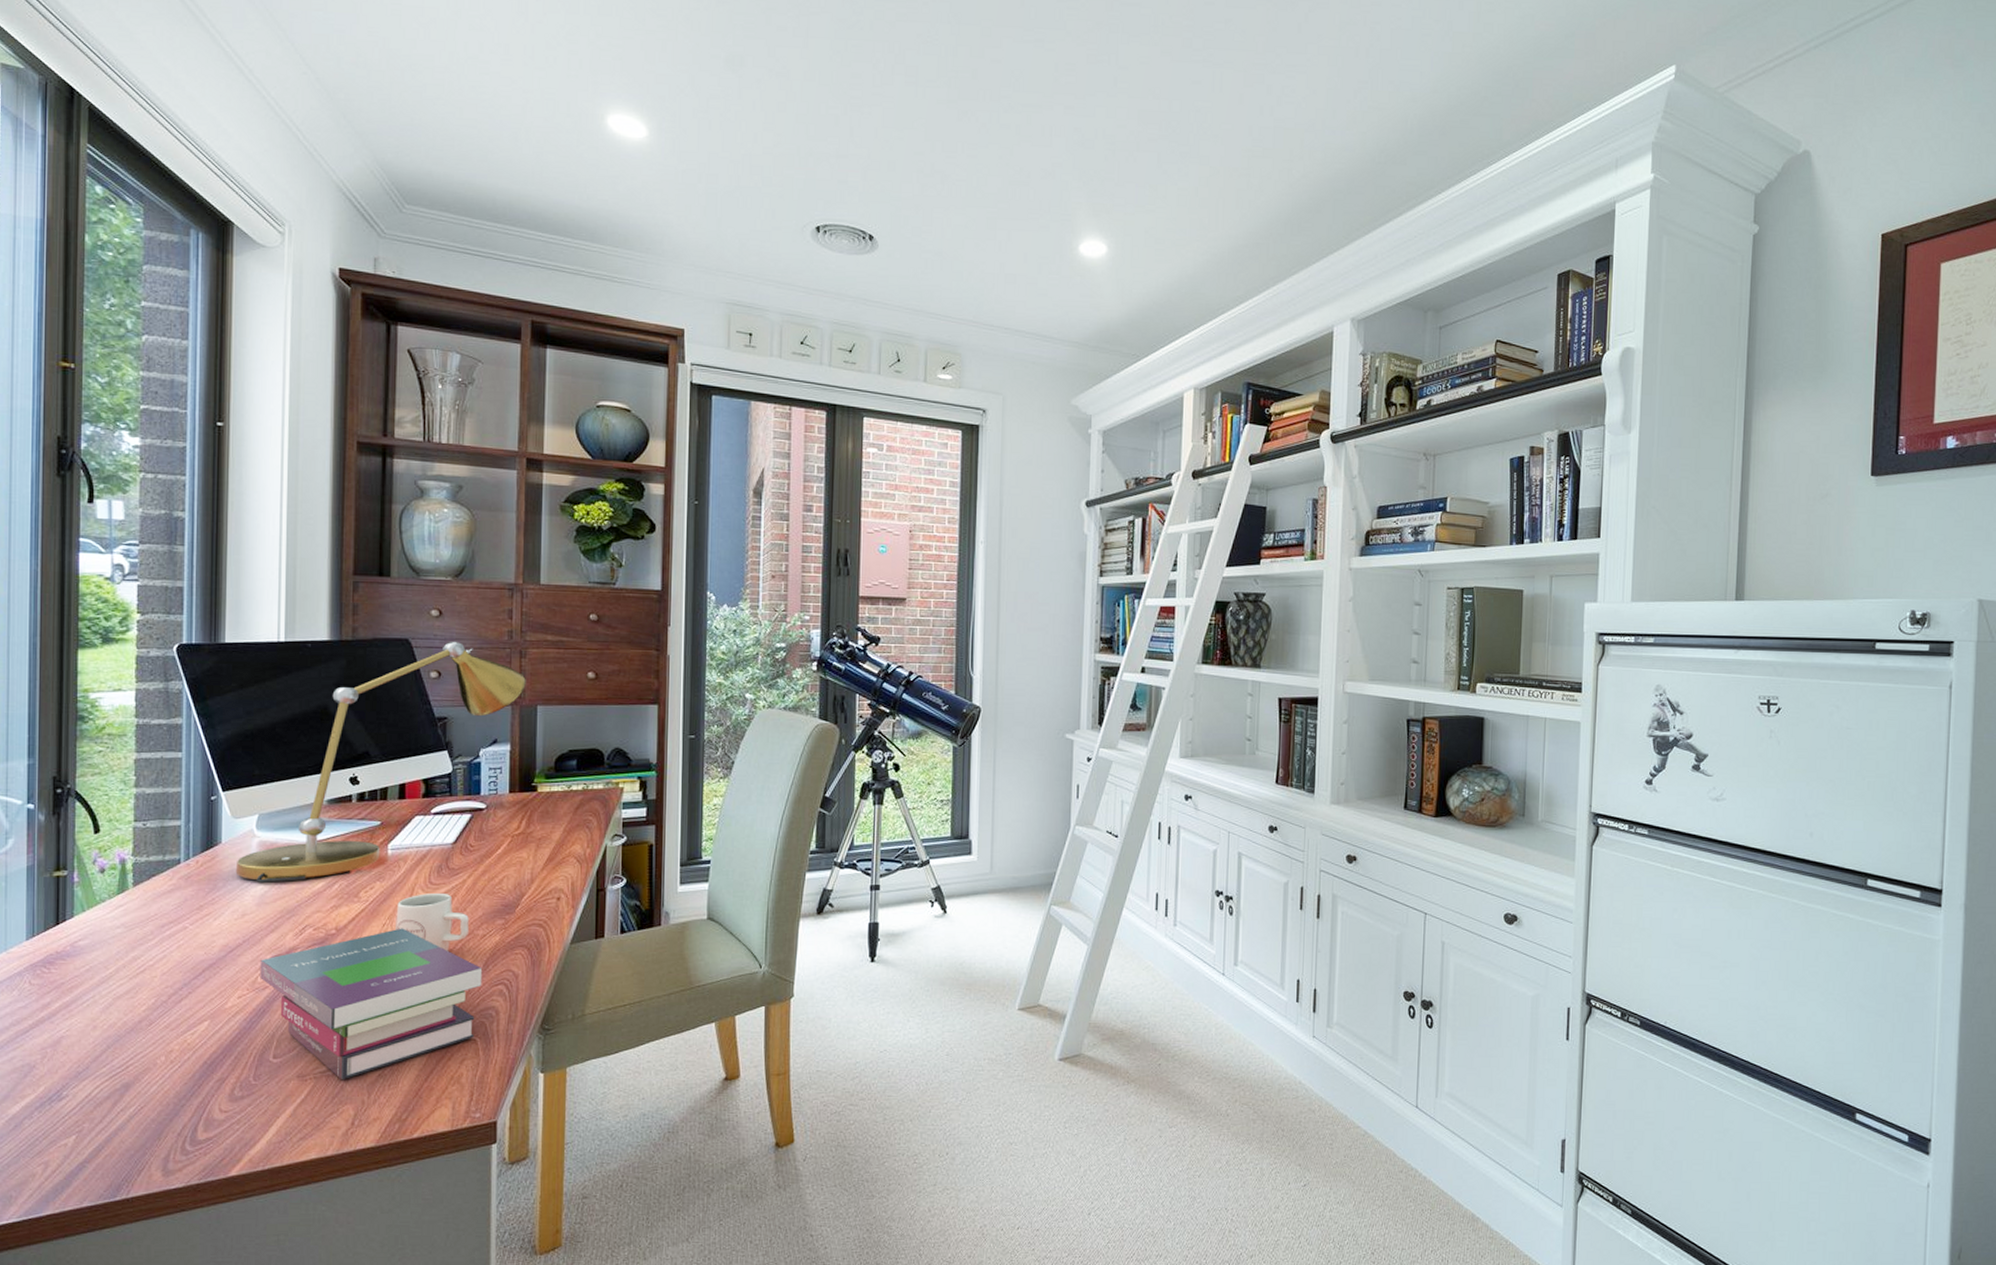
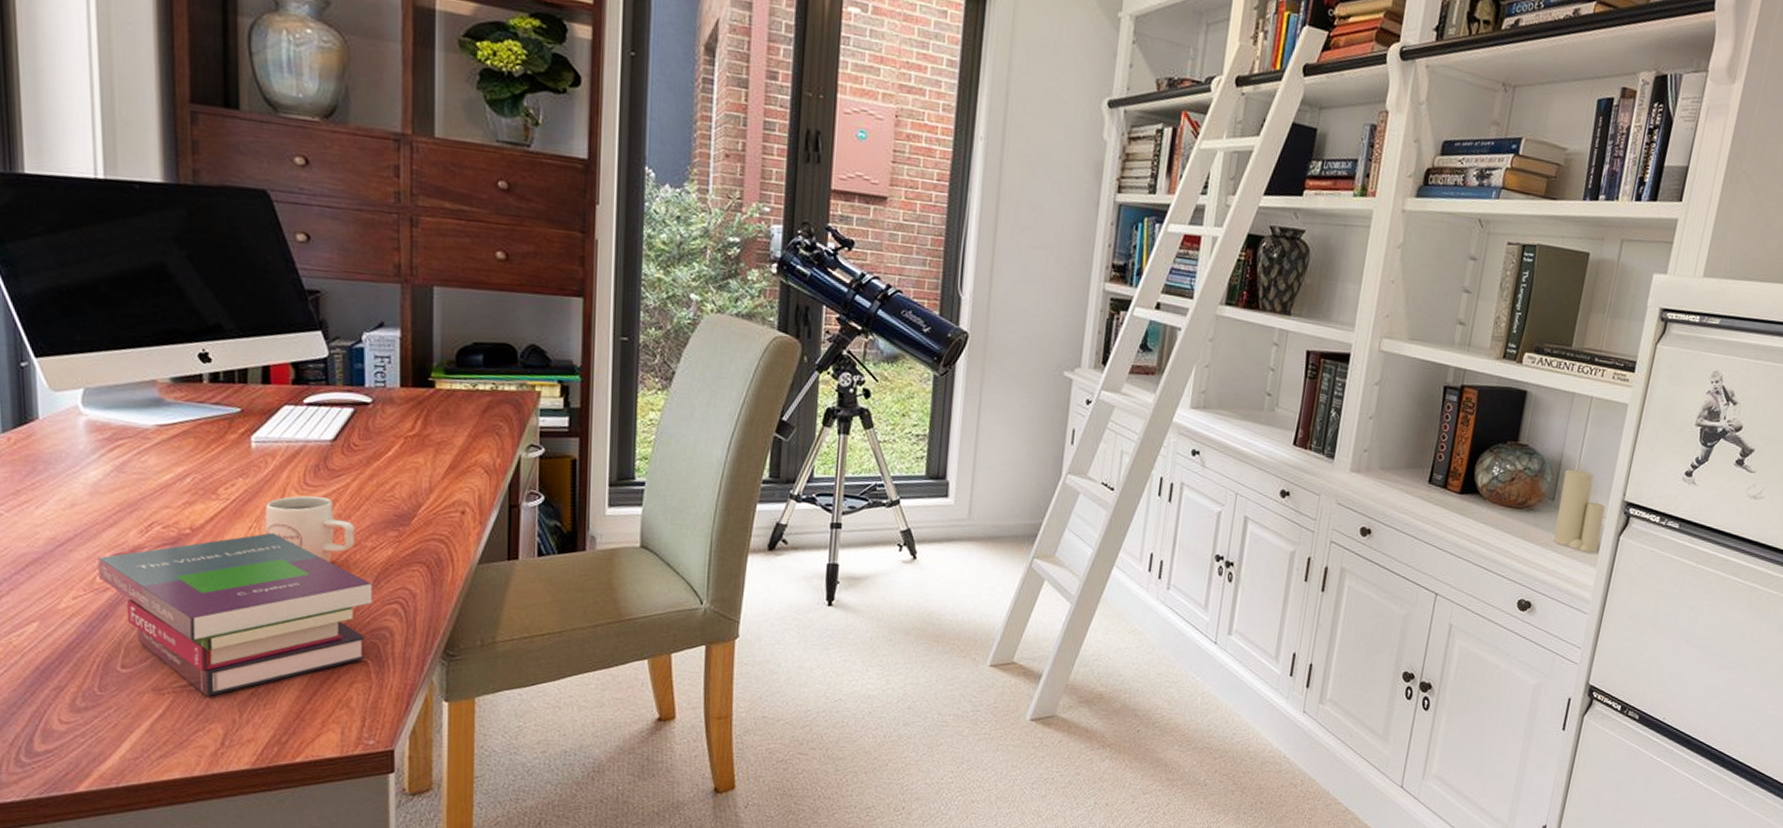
desk lamp: present [235,642,526,884] -> none [58,199,419,471]
candle: none [1529,780,1575,864] -> present [1554,463,1605,553]

